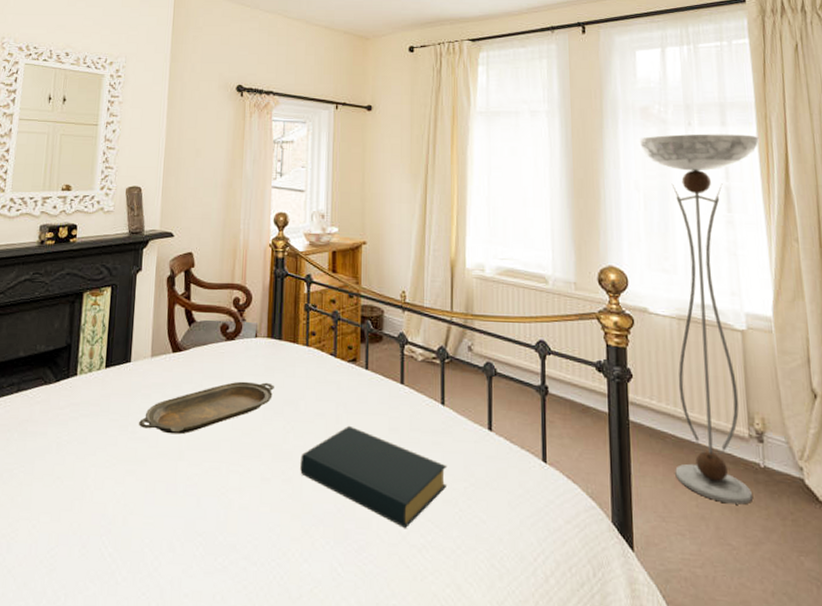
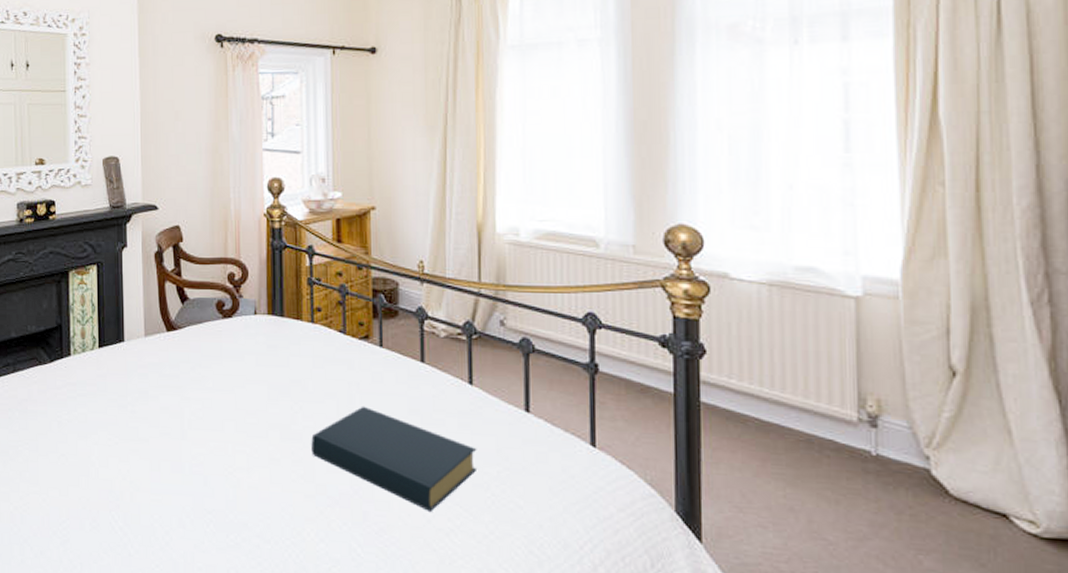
serving tray: present [139,381,274,435] -> none [138,360,278,414]
floor lamp: present [636,134,759,505] -> none [720,50,896,497]

